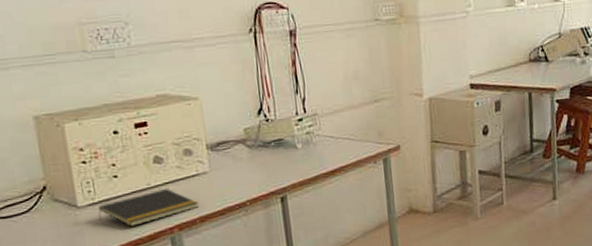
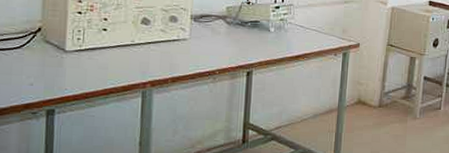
notepad: present [98,188,200,227] -> none [81,47,175,76]

